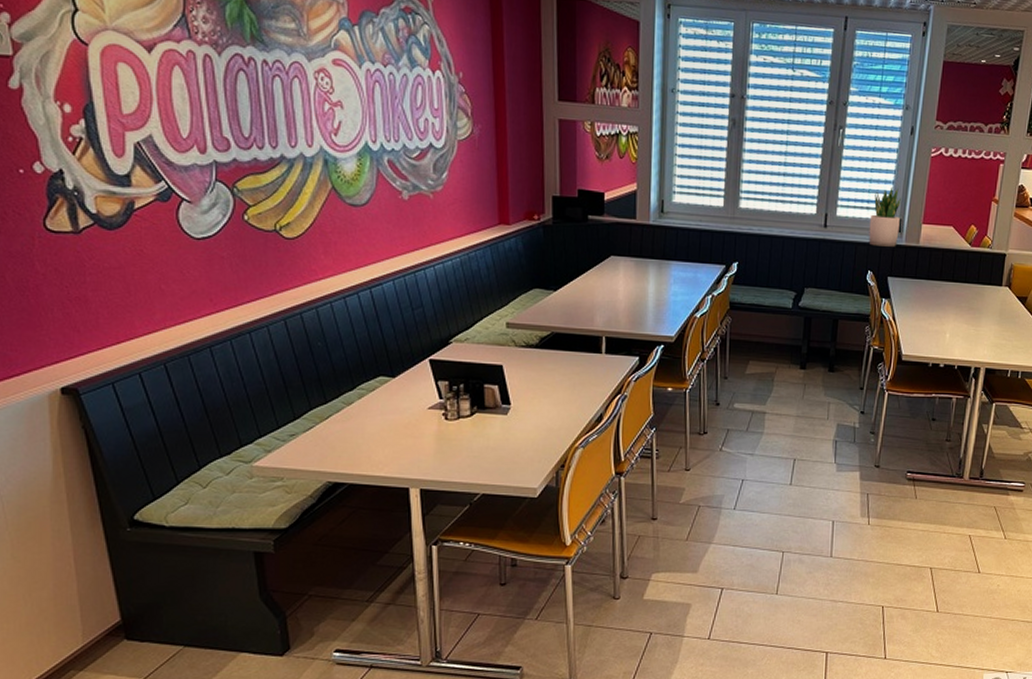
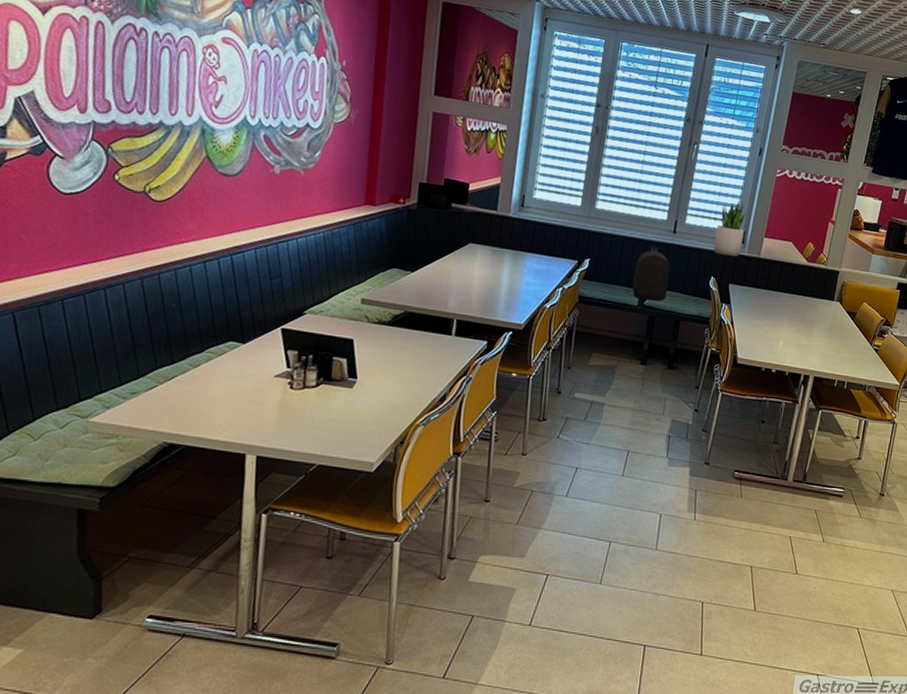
backpack: none [785,242,823,302] -> present [632,245,670,302]

